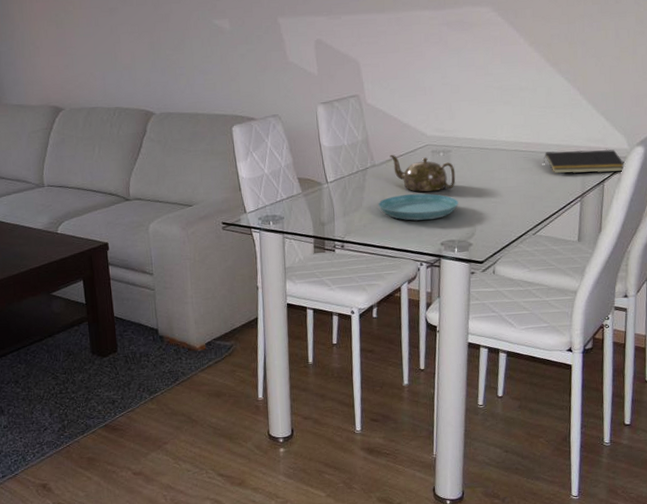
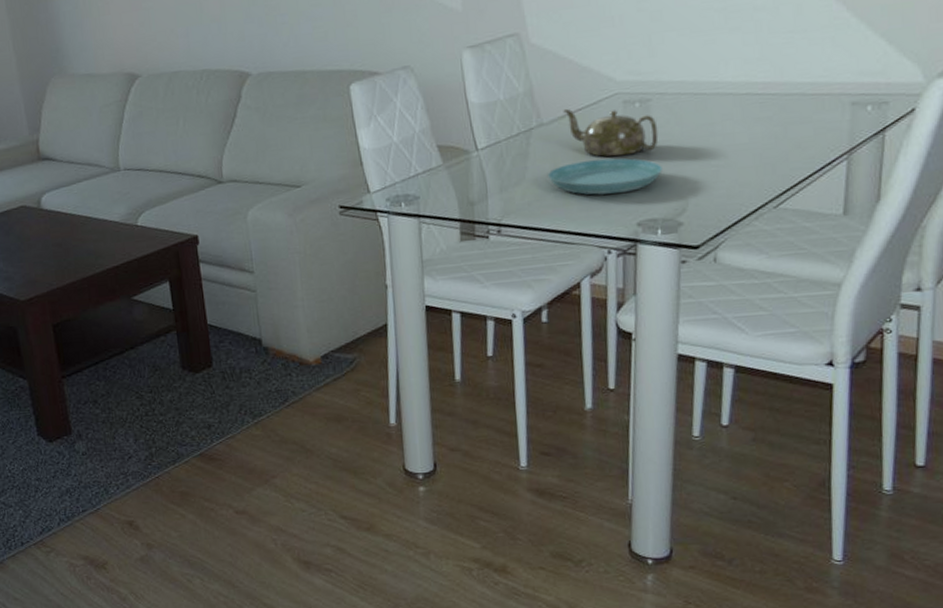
notepad: present [543,149,626,174] -> none [789,84,920,123]

